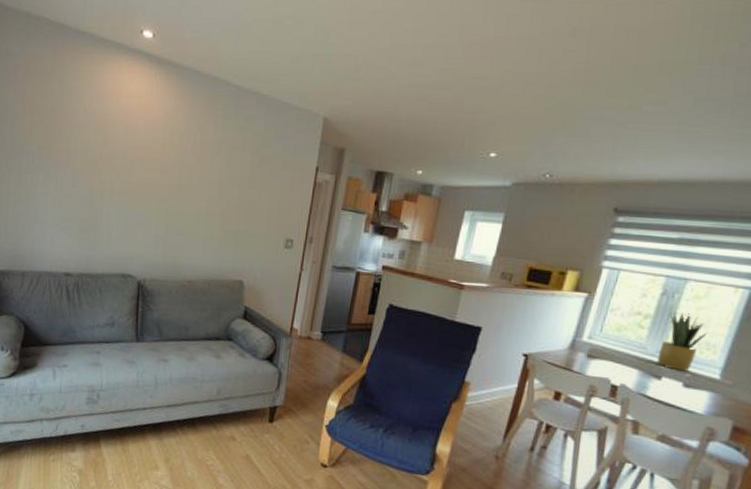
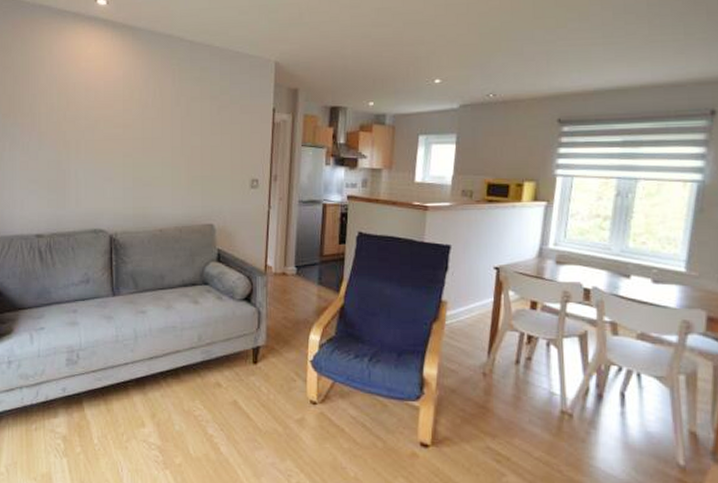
planter: present [657,311,708,372] -> none [623,210,666,268]

